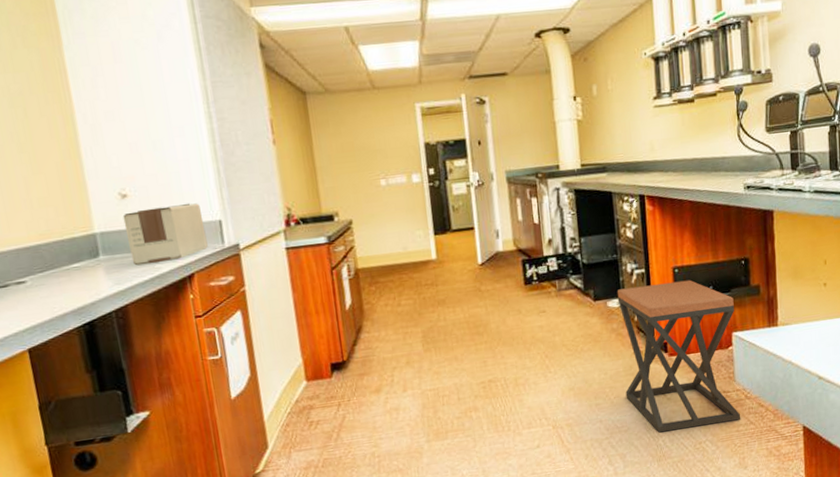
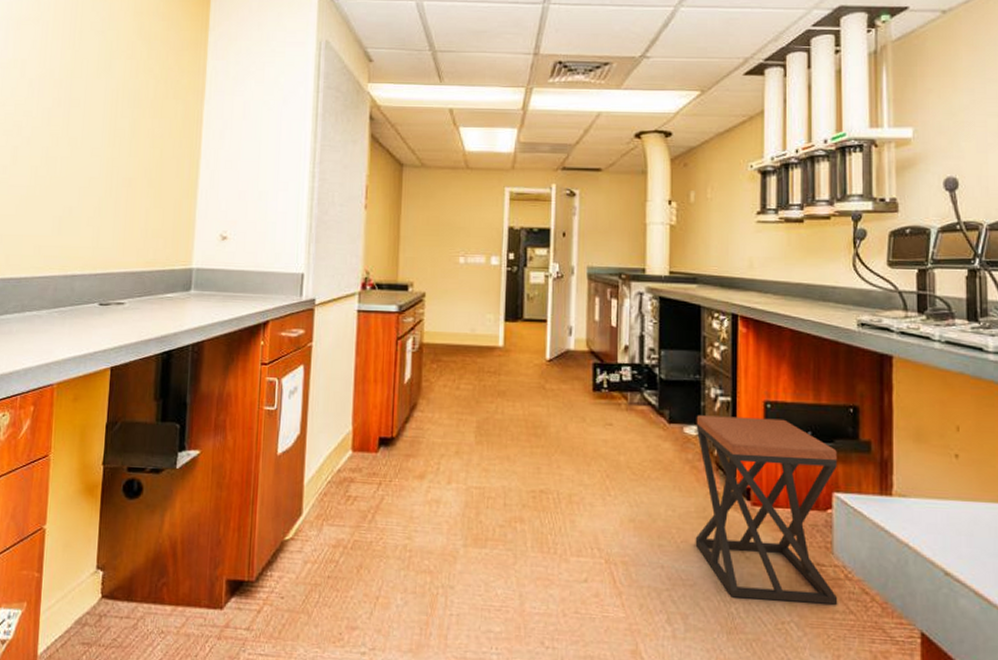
box: present [122,203,208,266] -> none [217,252,288,306]

